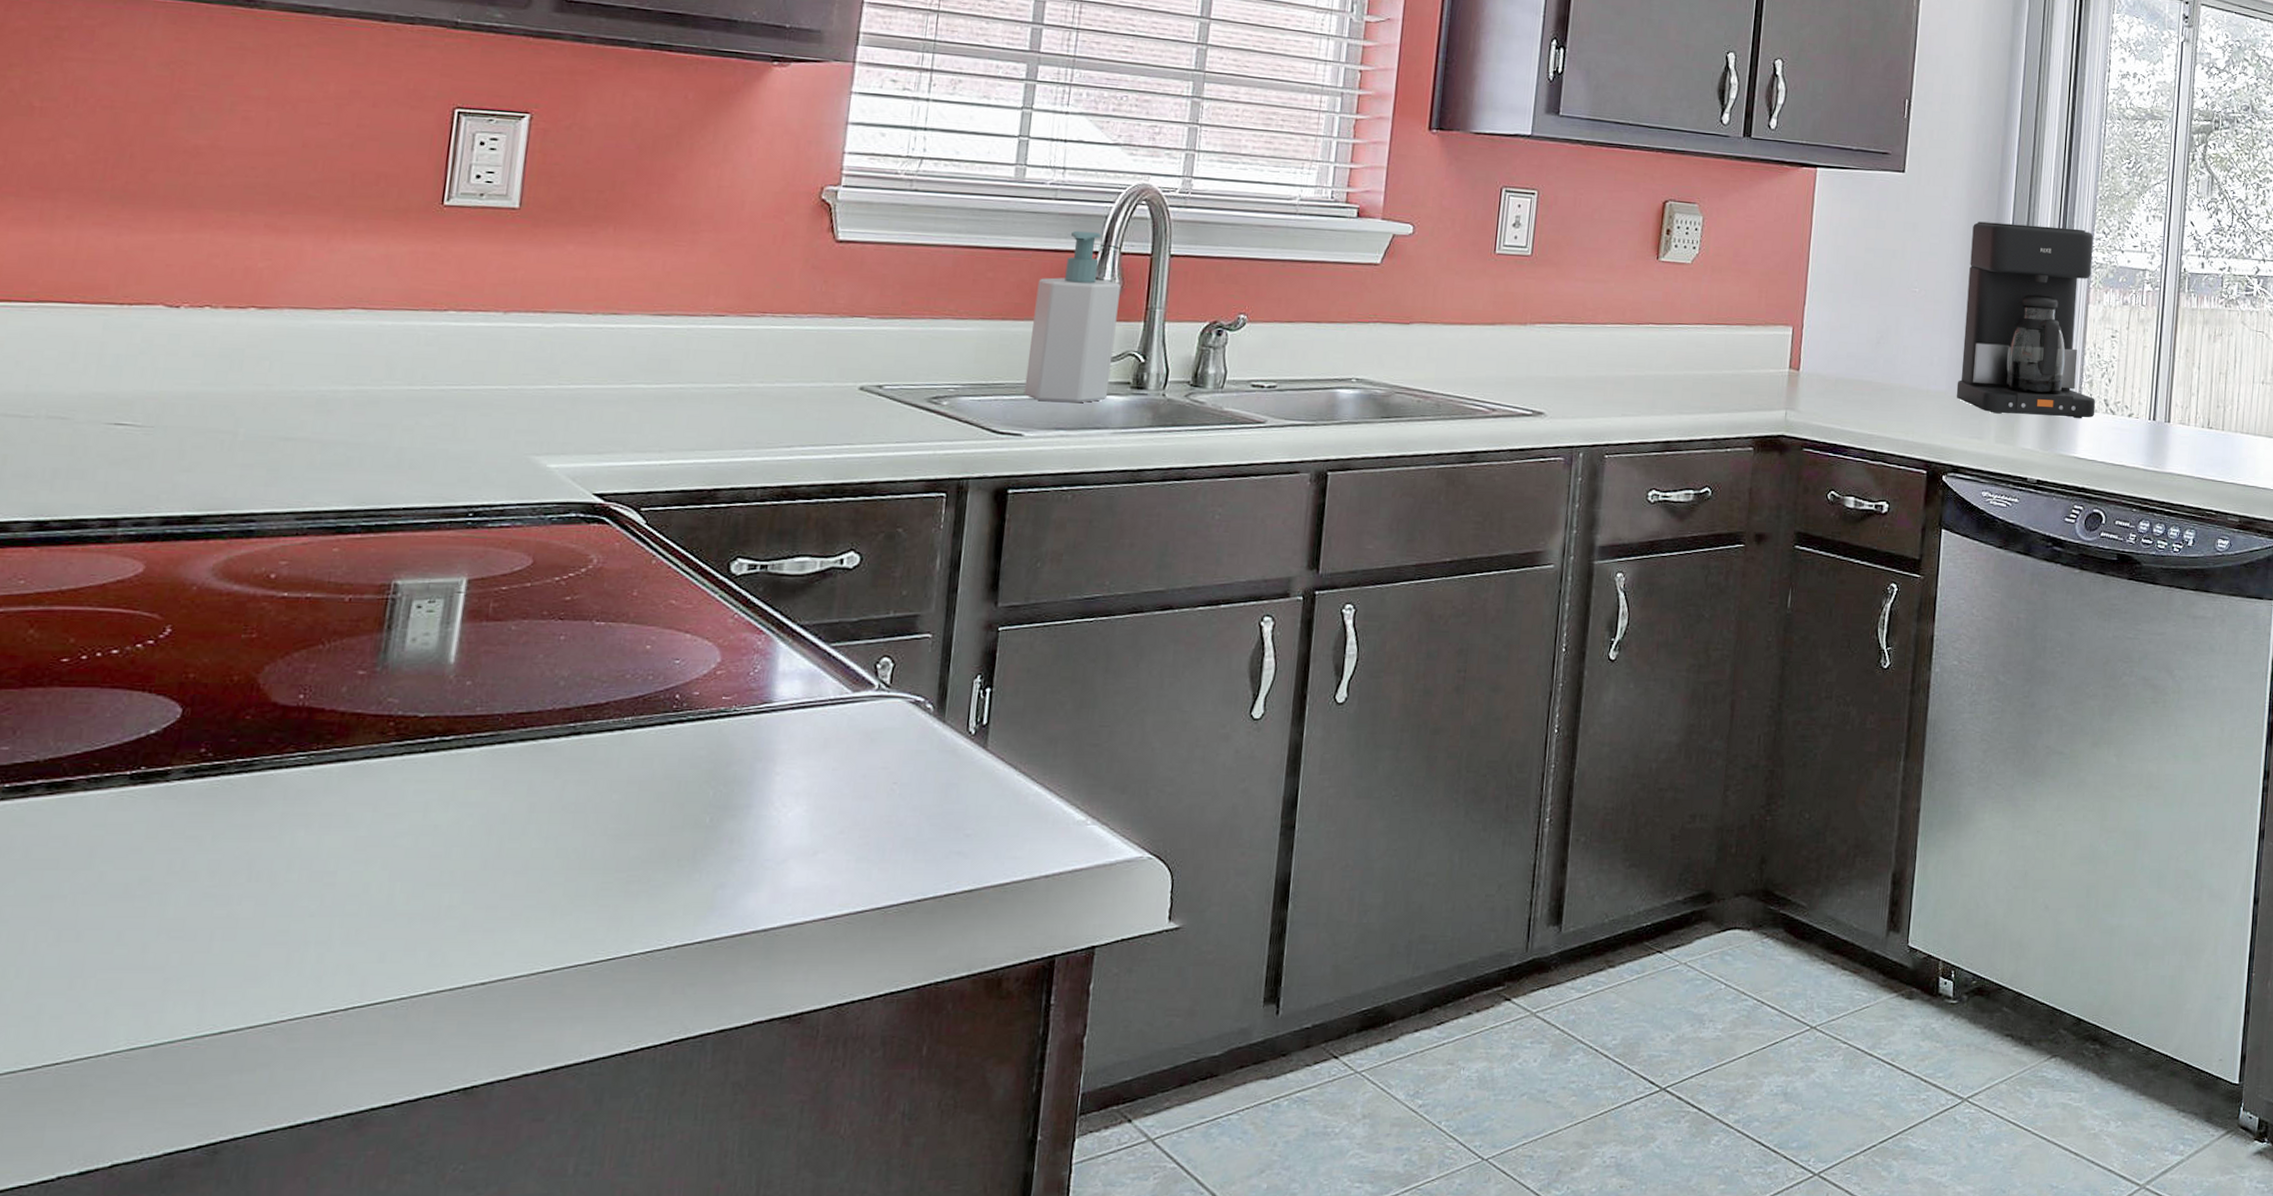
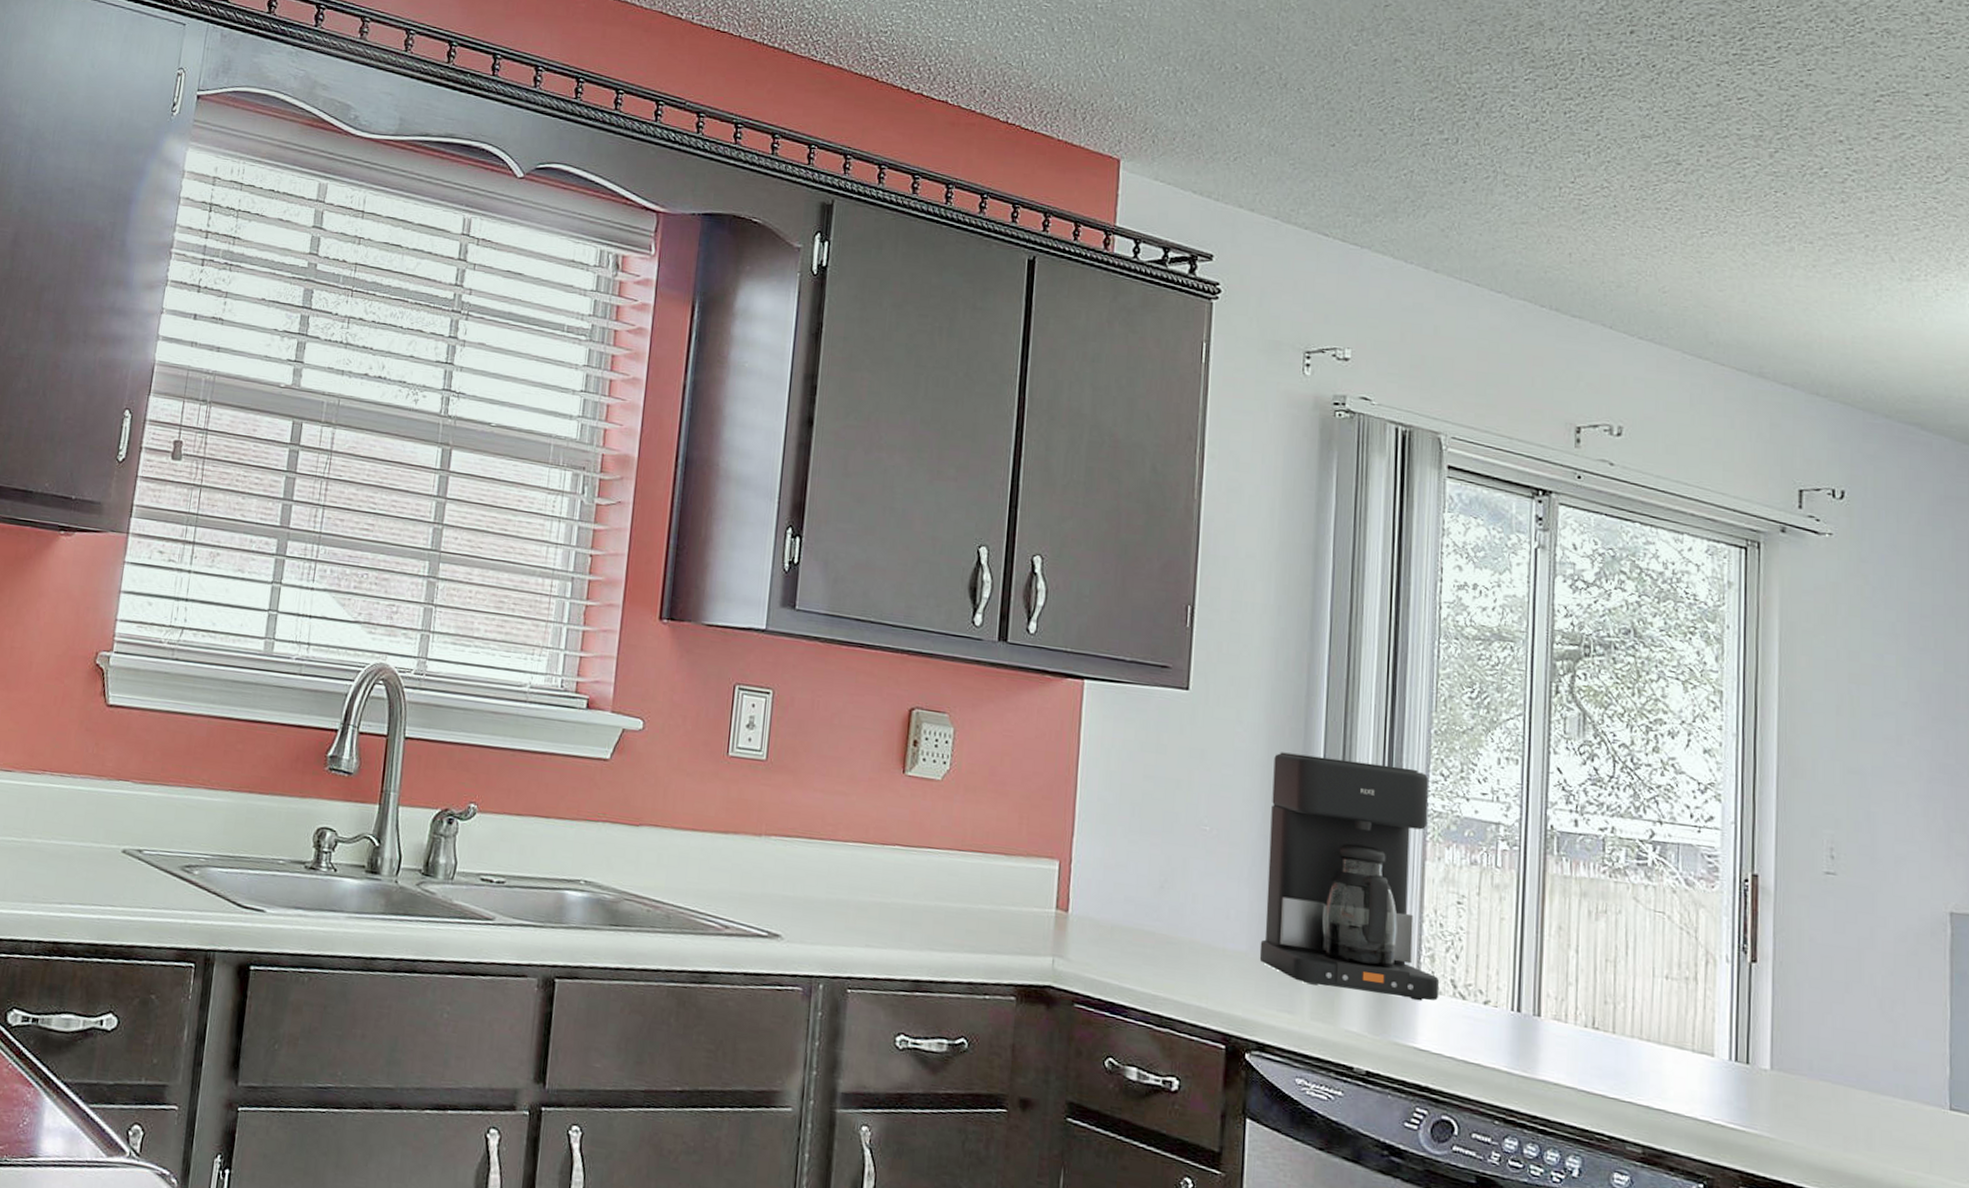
soap bottle: present [1024,230,1121,403] -> none [267,707,358,884]

